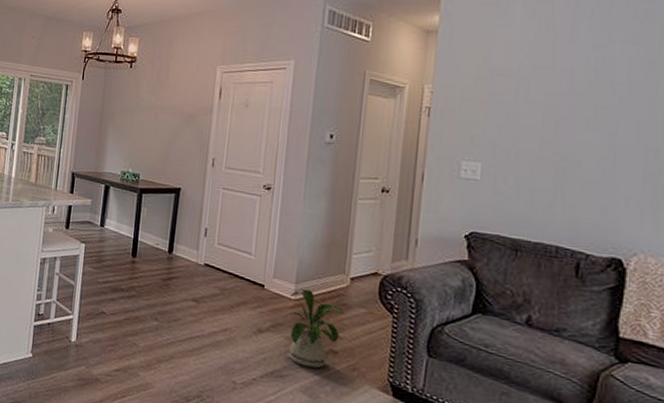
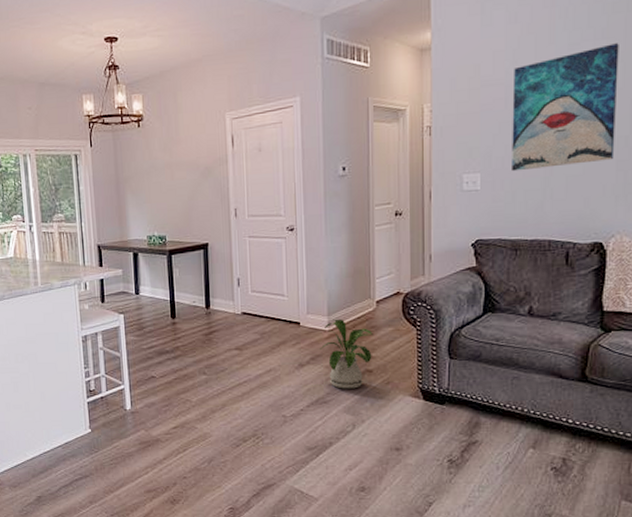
wall art: none [518,50,653,172] -> present [512,43,619,172]

